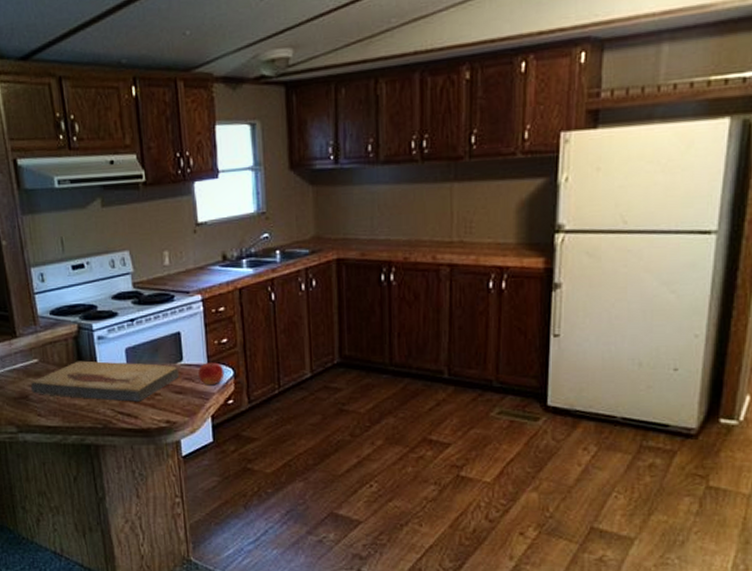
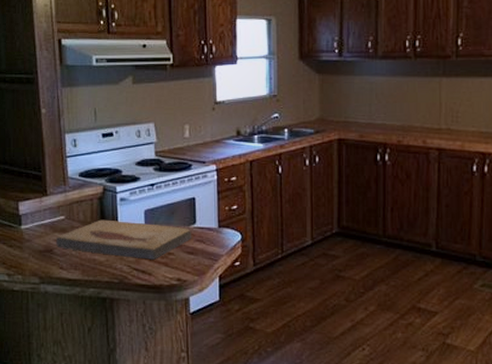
fruit: present [198,361,225,385] -> none [209,225,233,247]

